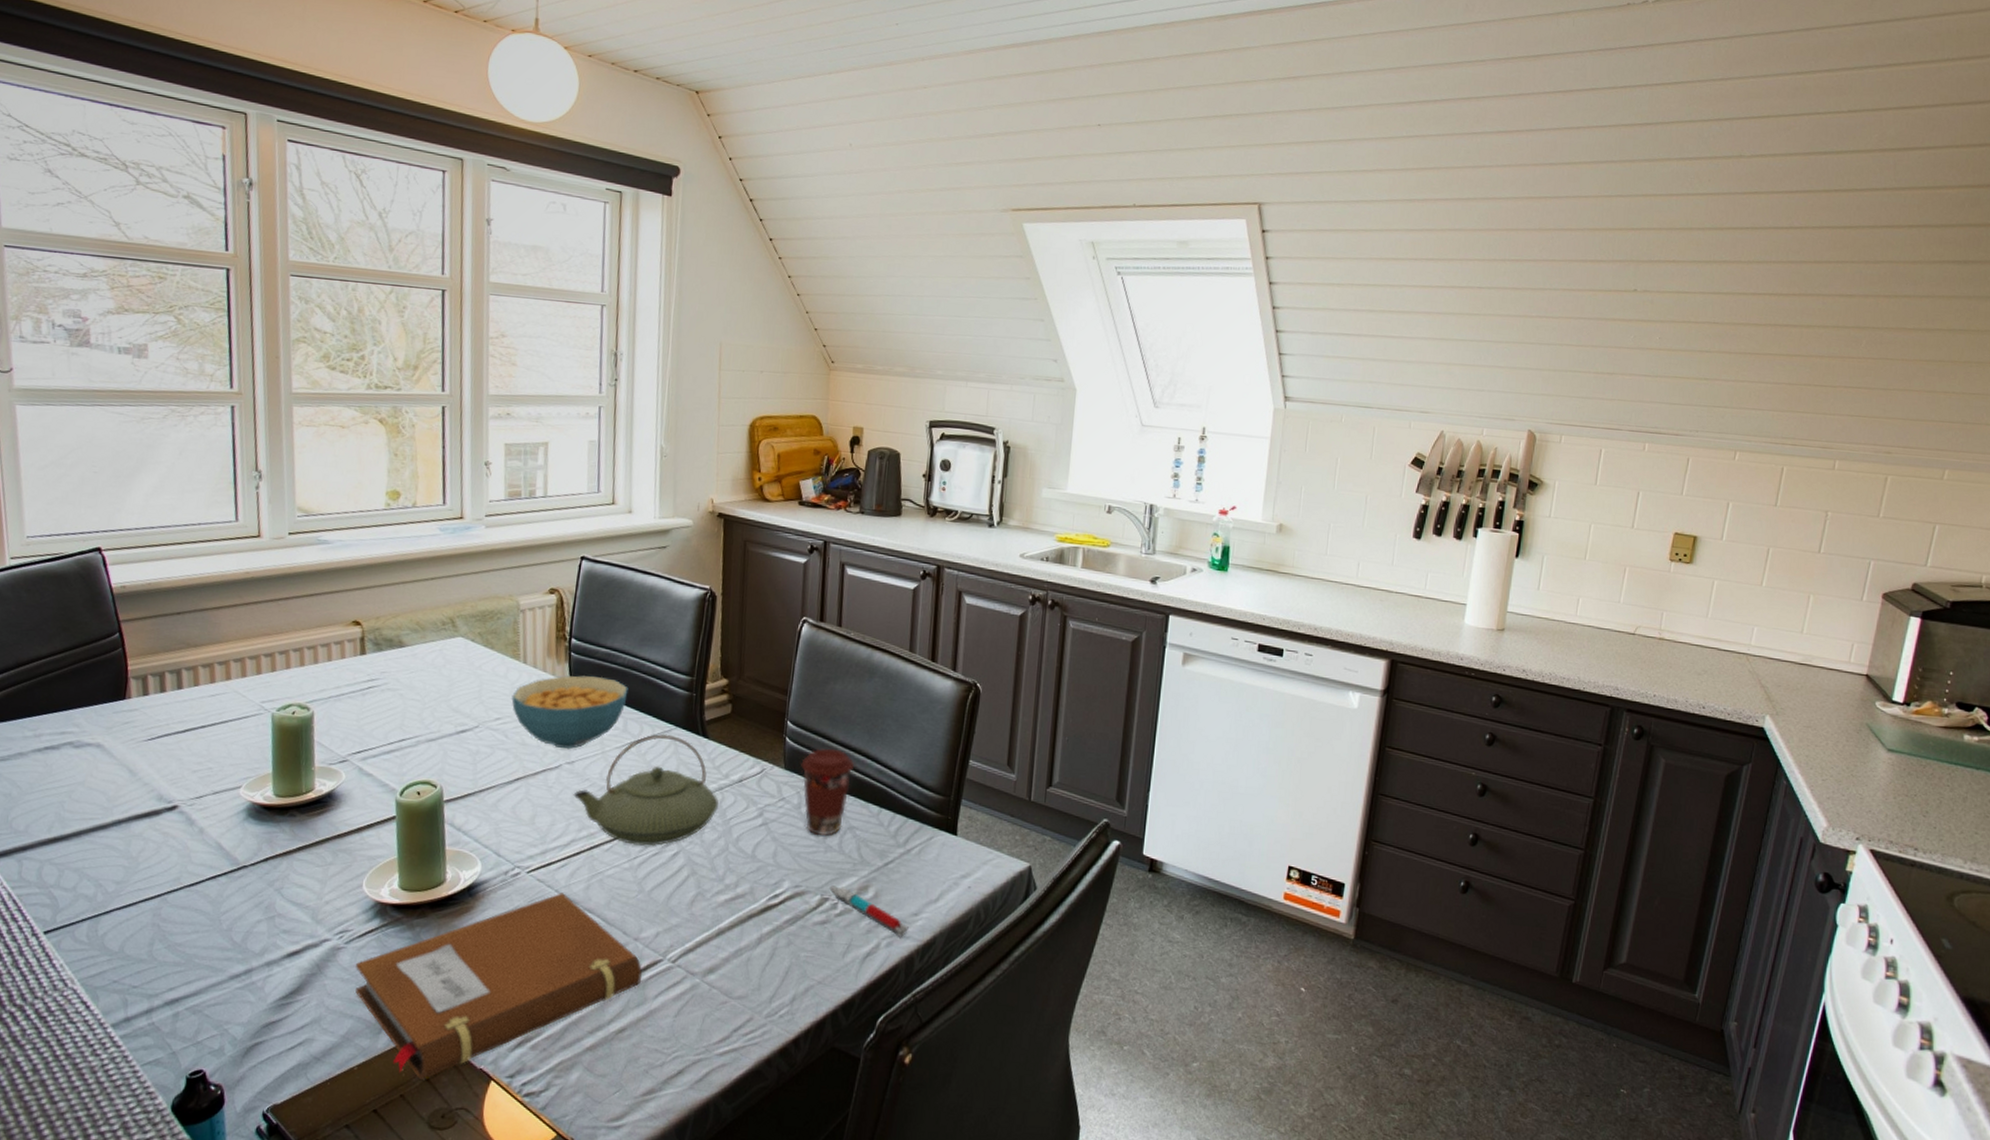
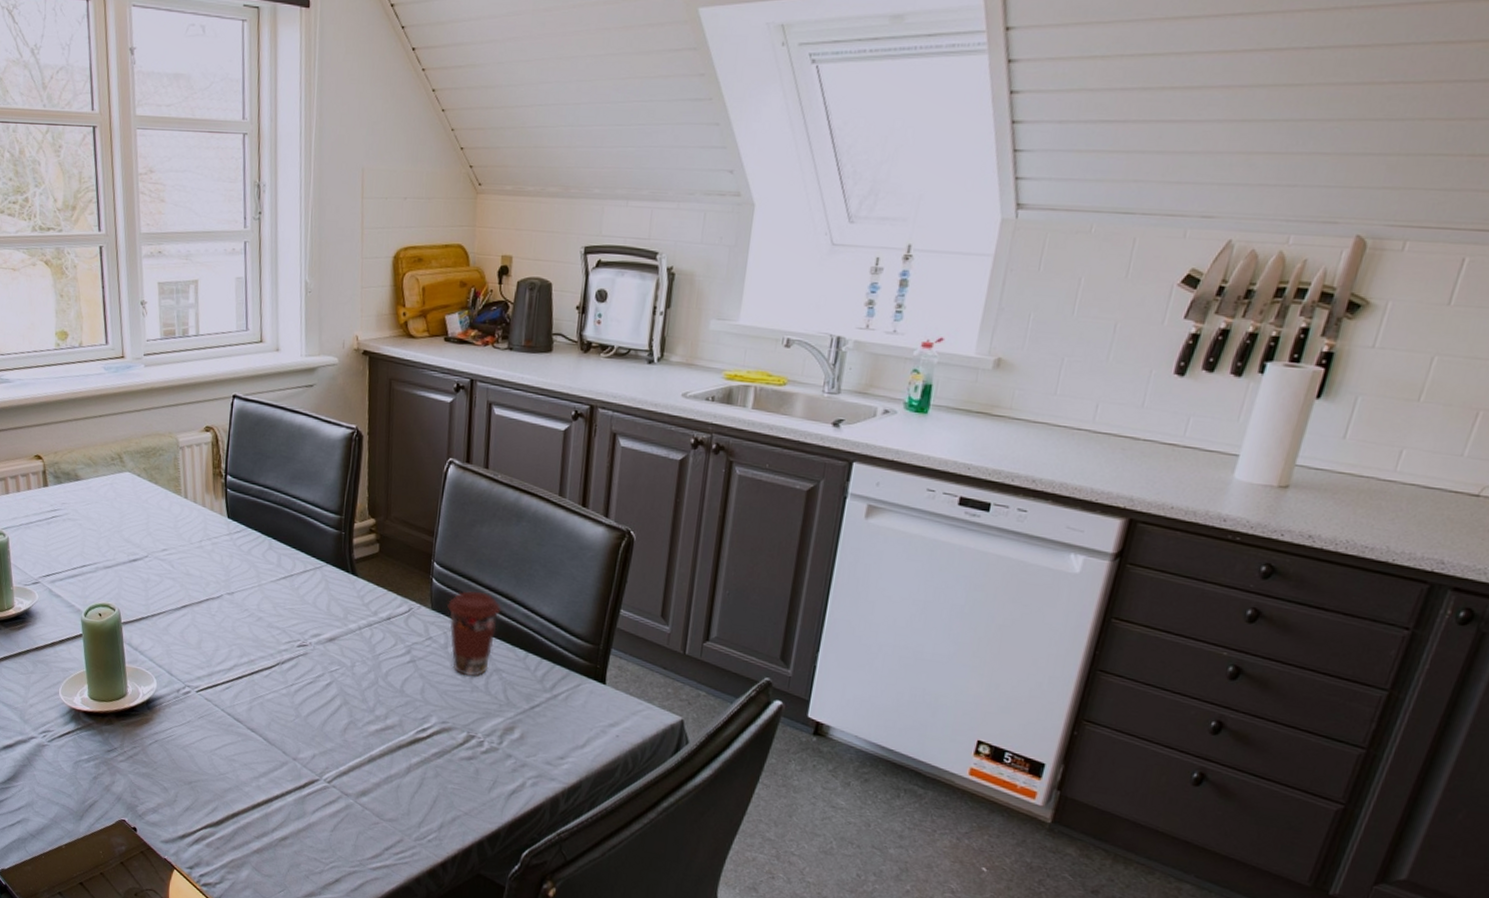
notebook: present [355,893,643,1081] -> none [57,712,302,863]
cereal bowl: present [511,675,629,750] -> none [175,511,281,581]
teapot: present [573,733,719,847] -> none [234,569,368,676]
pen: present [829,885,909,937] -> none [476,724,554,779]

